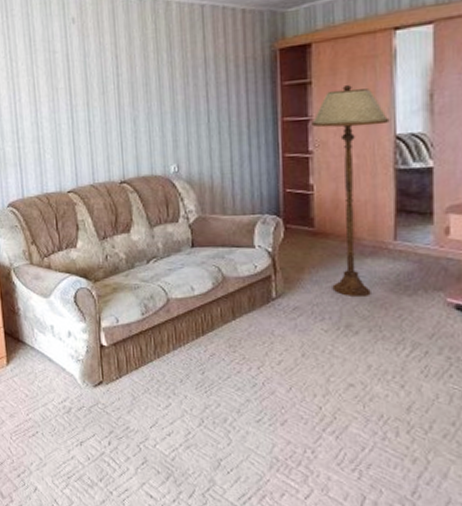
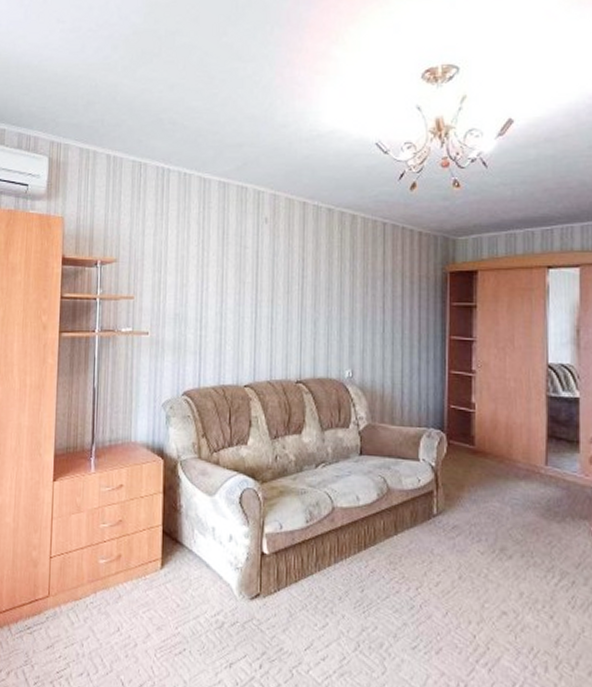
floor lamp: present [311,85,390,298] -> none [475,313,543,521]

